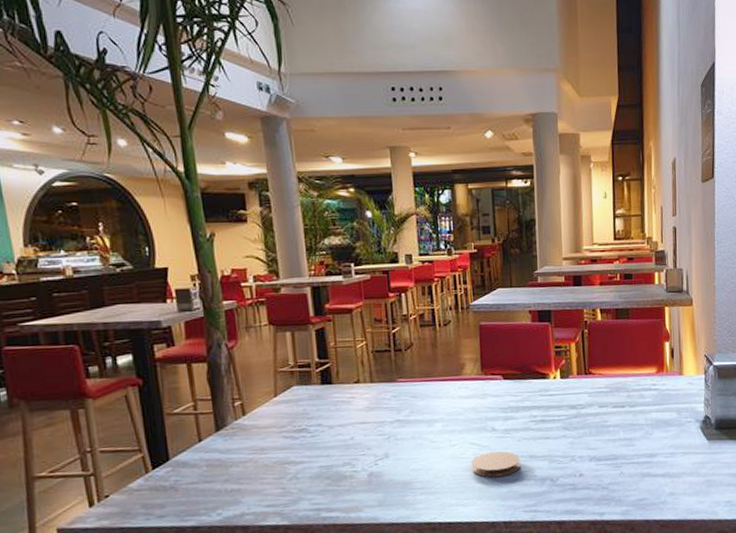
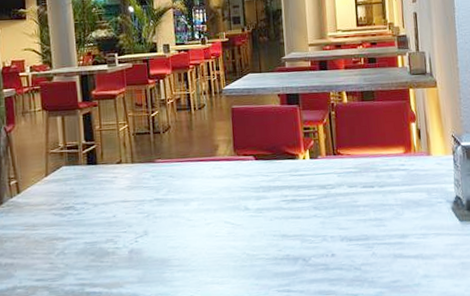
coaster: present [471,451,520,478] -> none [225,230,273,256]

